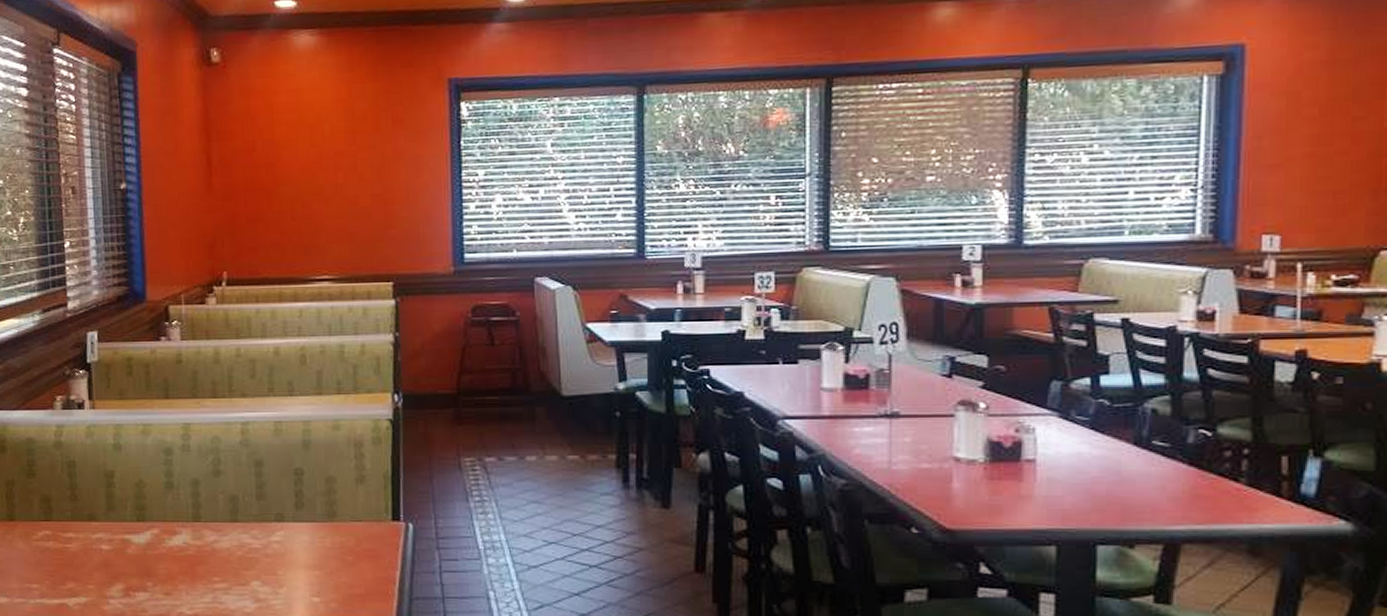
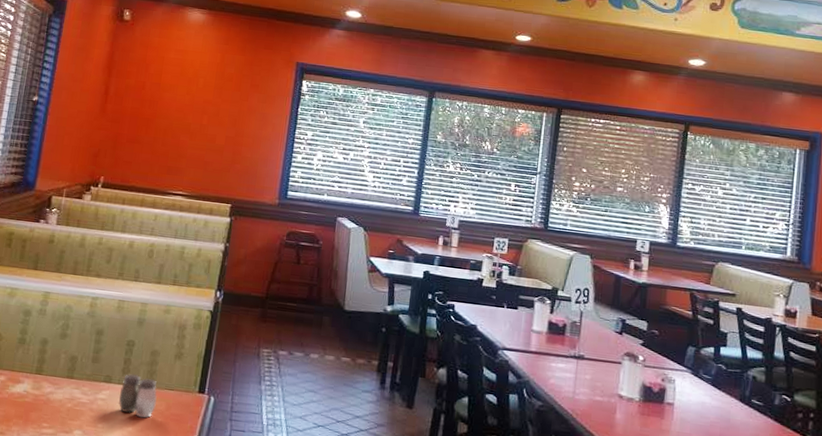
salt and pepper shaker: none [296,507,344,558] -> present [119,373,157,418]

